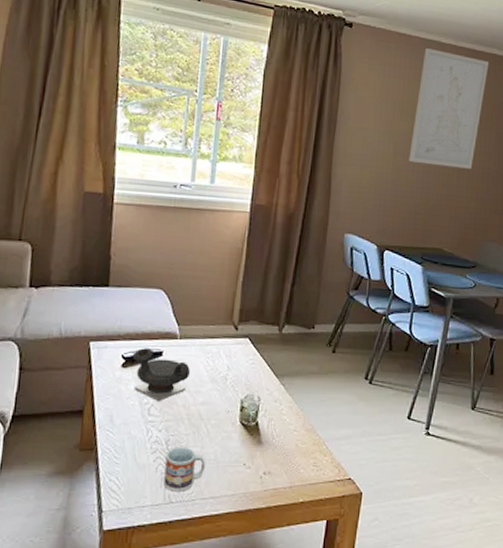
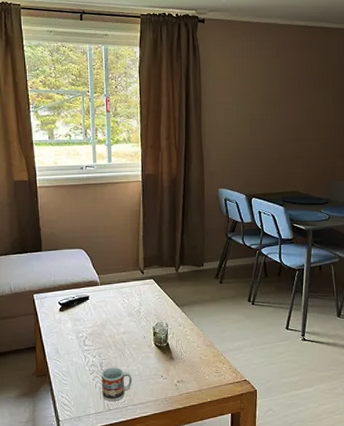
teapot: present [132,348,190,402] -> none [66,295,111,335]
wall art: present [409,48,490,169] -> none [263,30,321,125]

